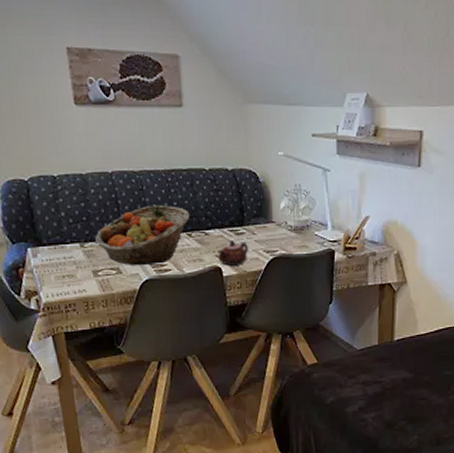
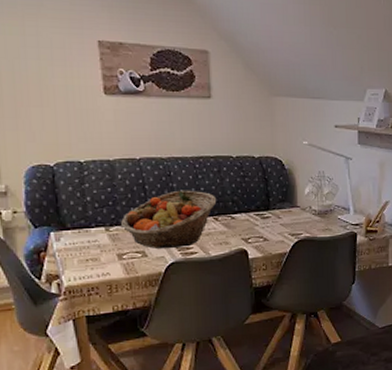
teapot: present [217,239,248,266] -> none [244,223,274,248]

